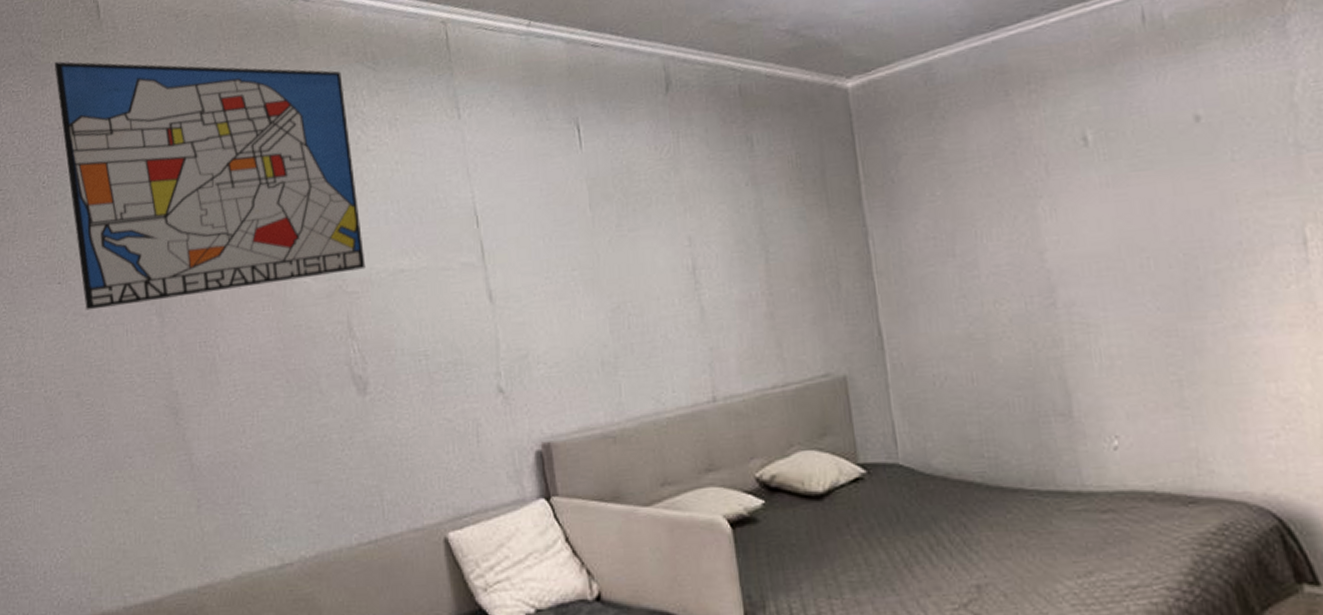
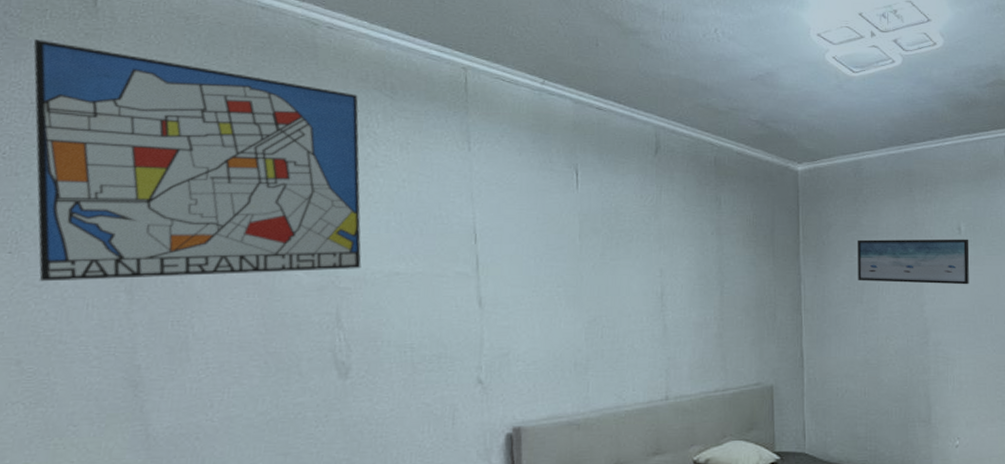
wall art: none [939,151,1109,228] -> present [858,239,970,285]

